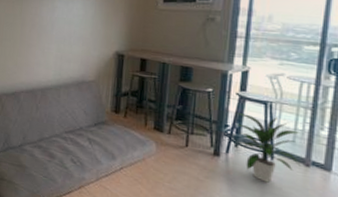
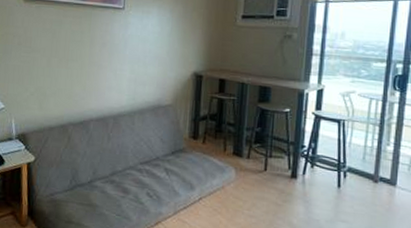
indoor plant: present [236,113,300,183] -> none [312,133,370,202]

